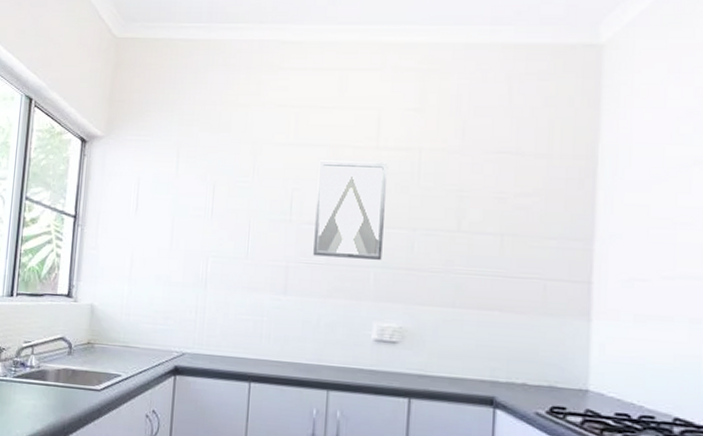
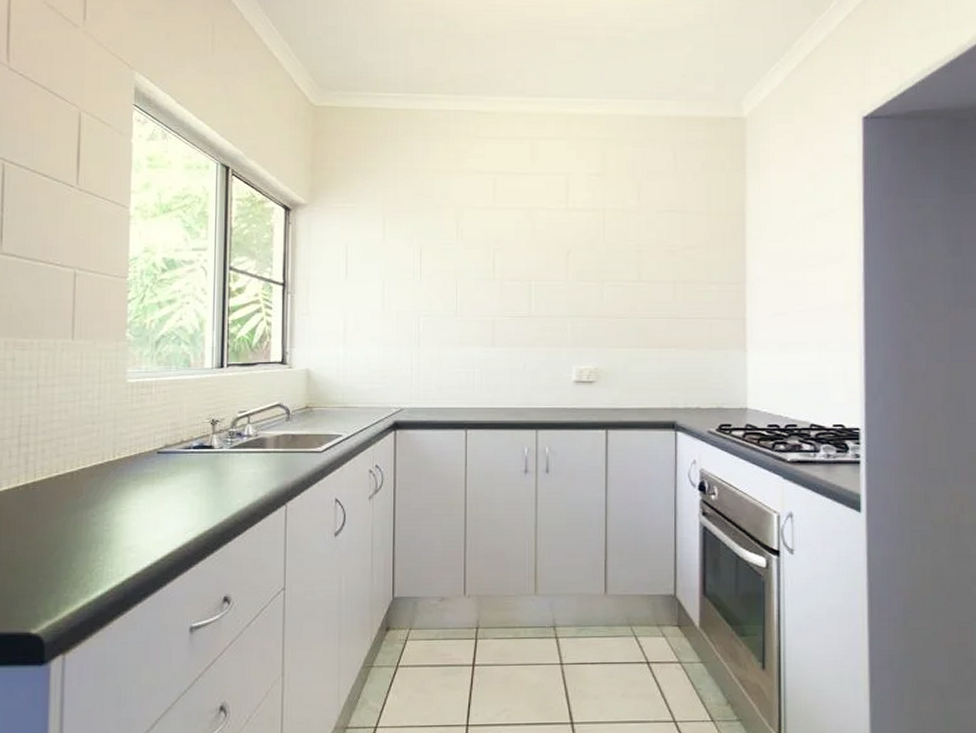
wall art: present [313,160,388,260] -> none [516,222,578,310]

